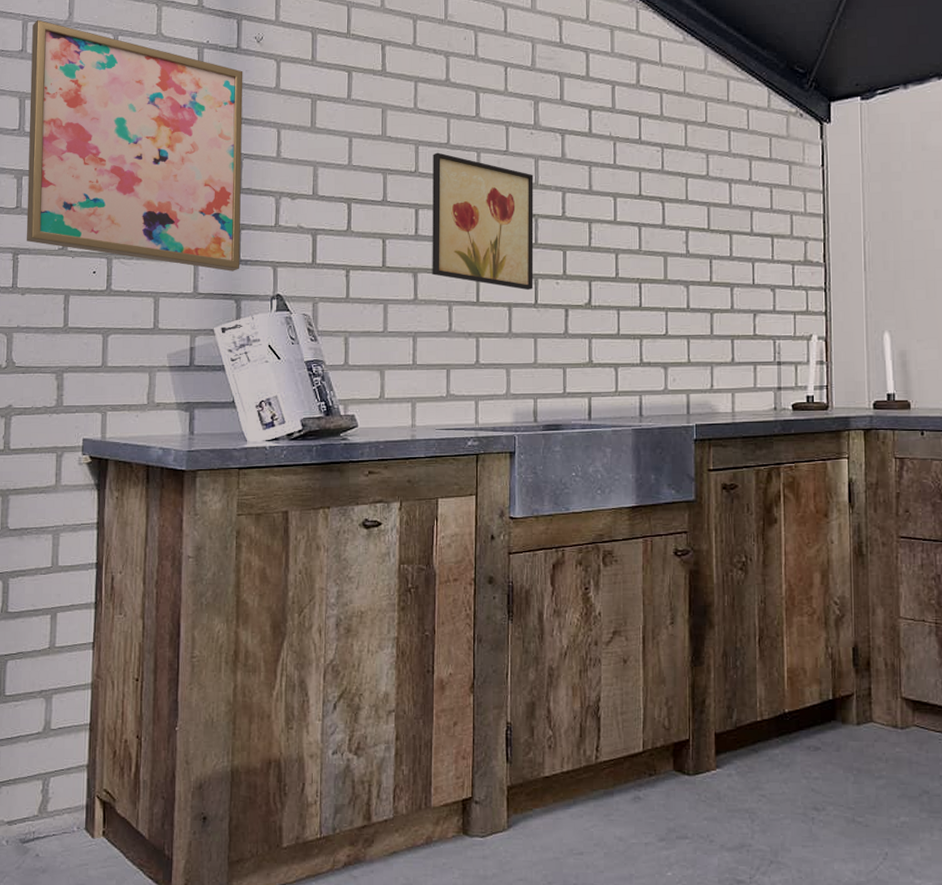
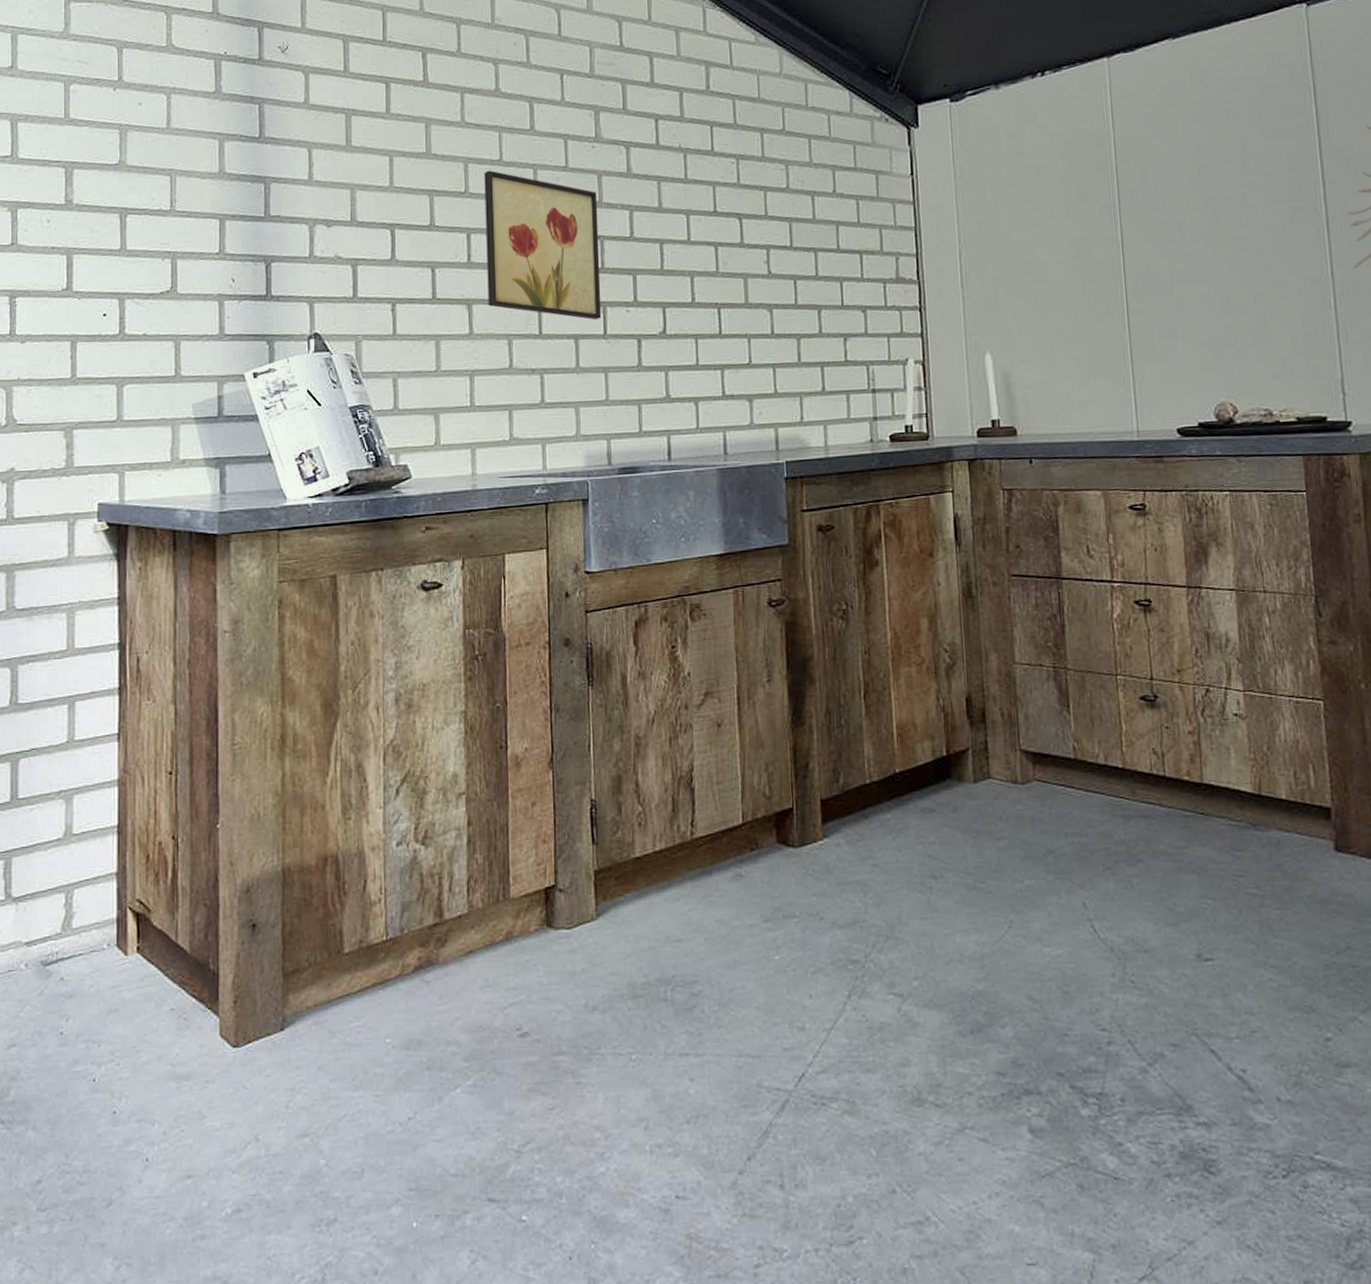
wall art: present [26,19,243,272] -> none [23,31,272,309]

